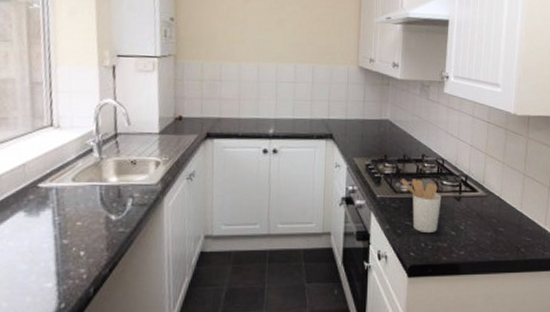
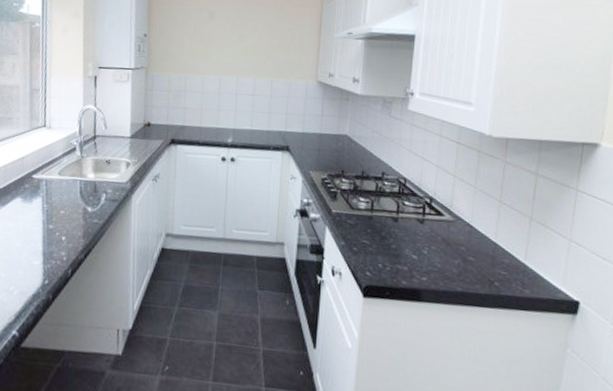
utensil holder: present [401,178,442,232] -> none [358,195,403,254]

